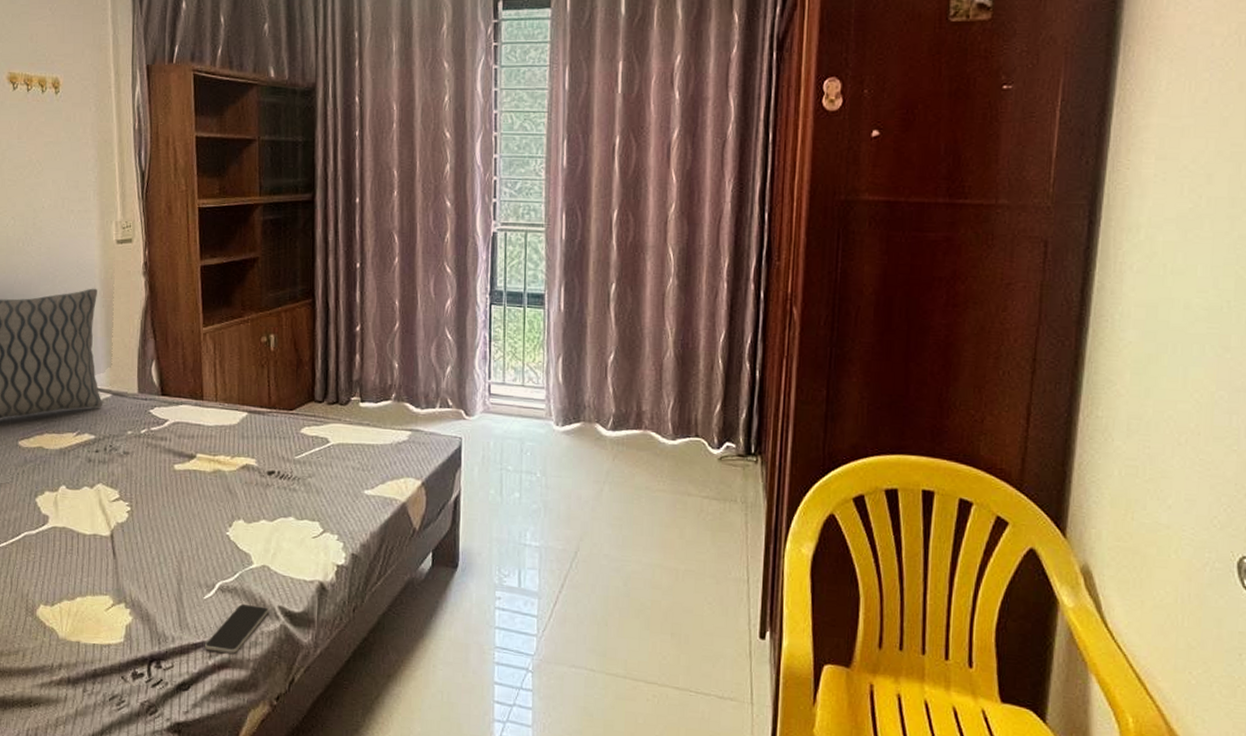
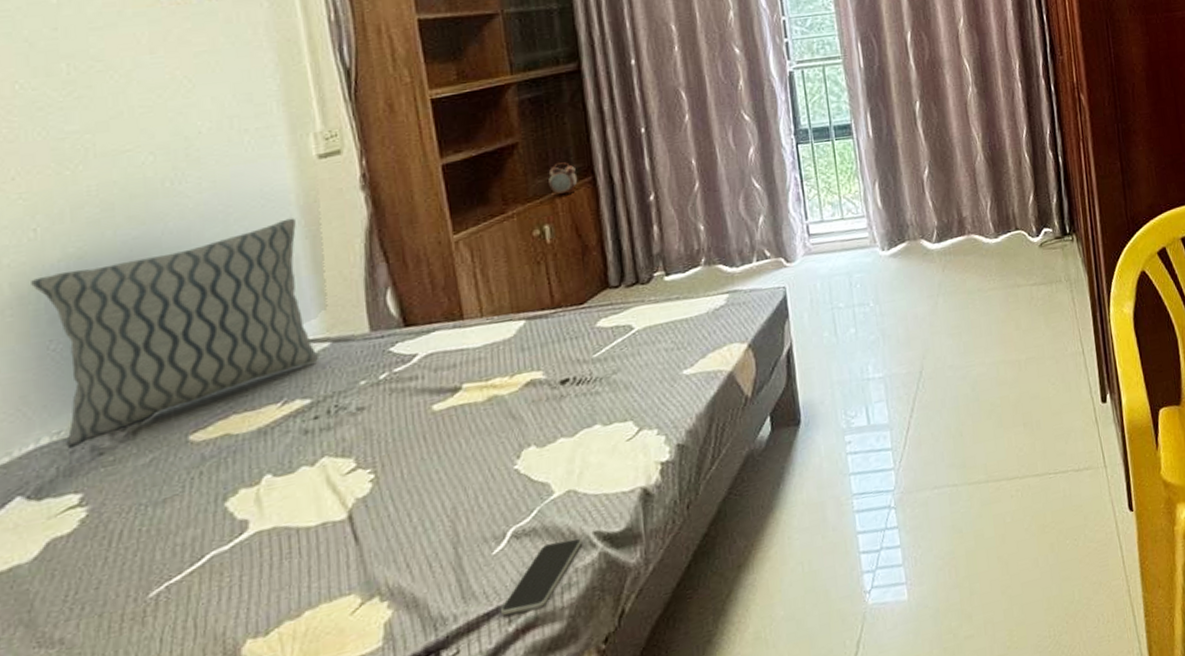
alarm clock: none [278,282,301,311] -> present [548,162,578,196]

